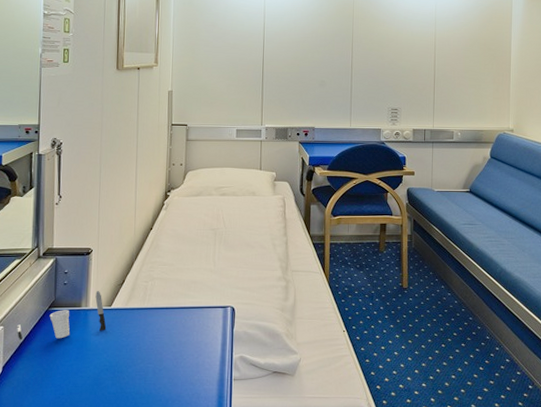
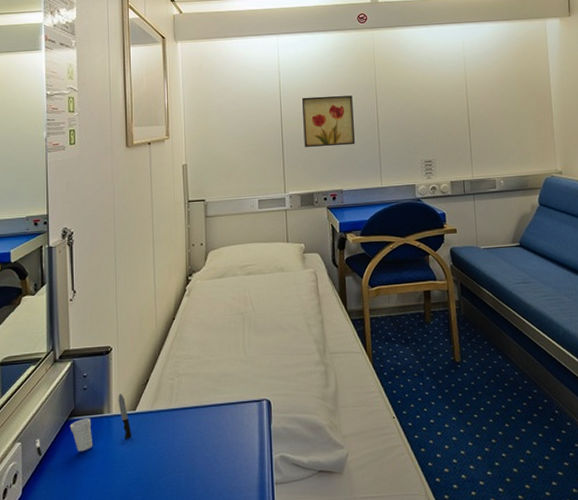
wall art: none [282,40,330,88] -> present [302,95,355,147]

